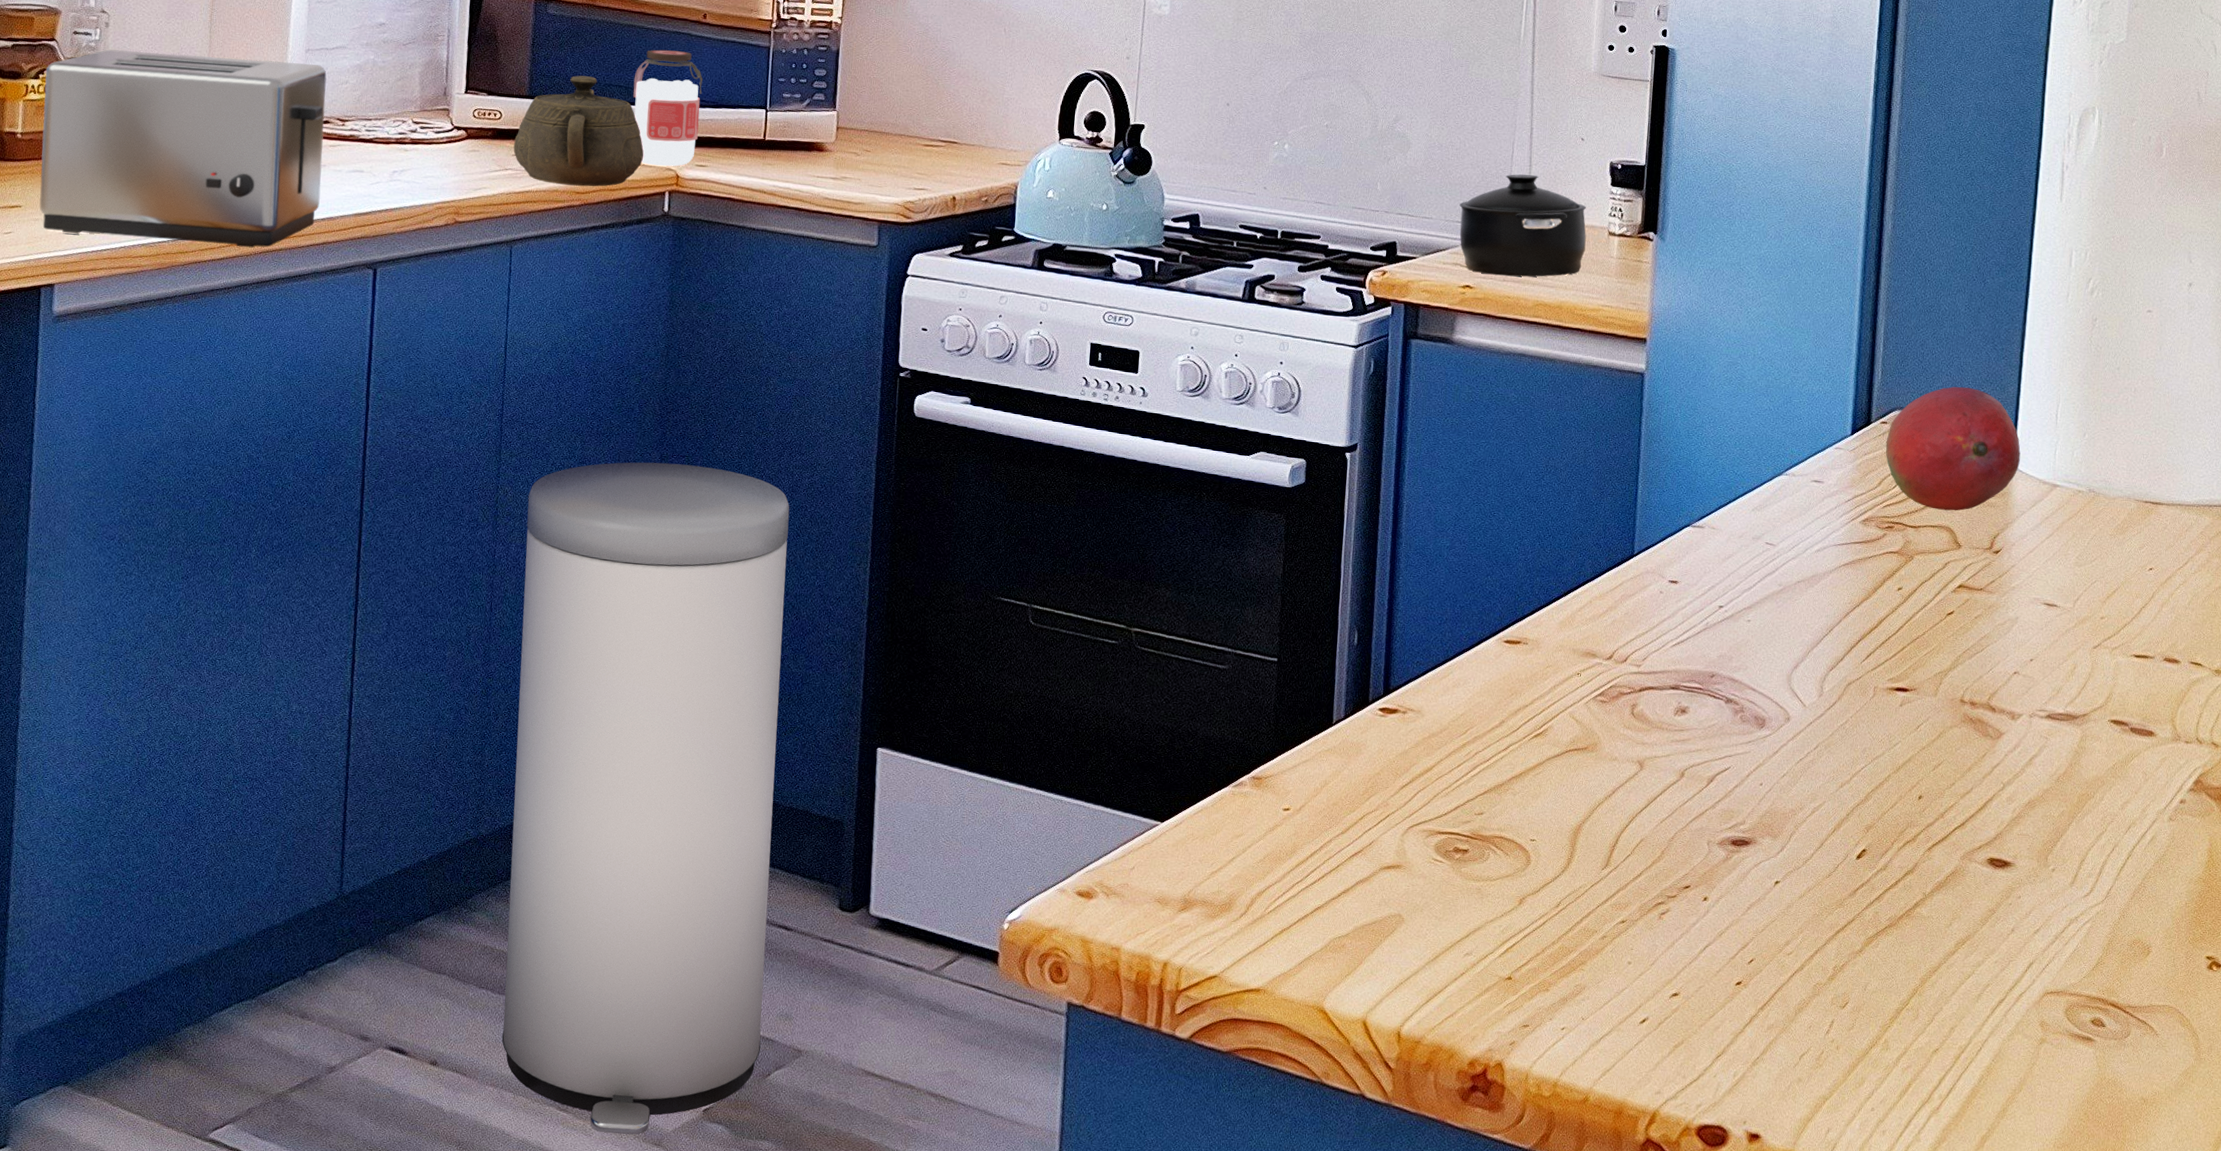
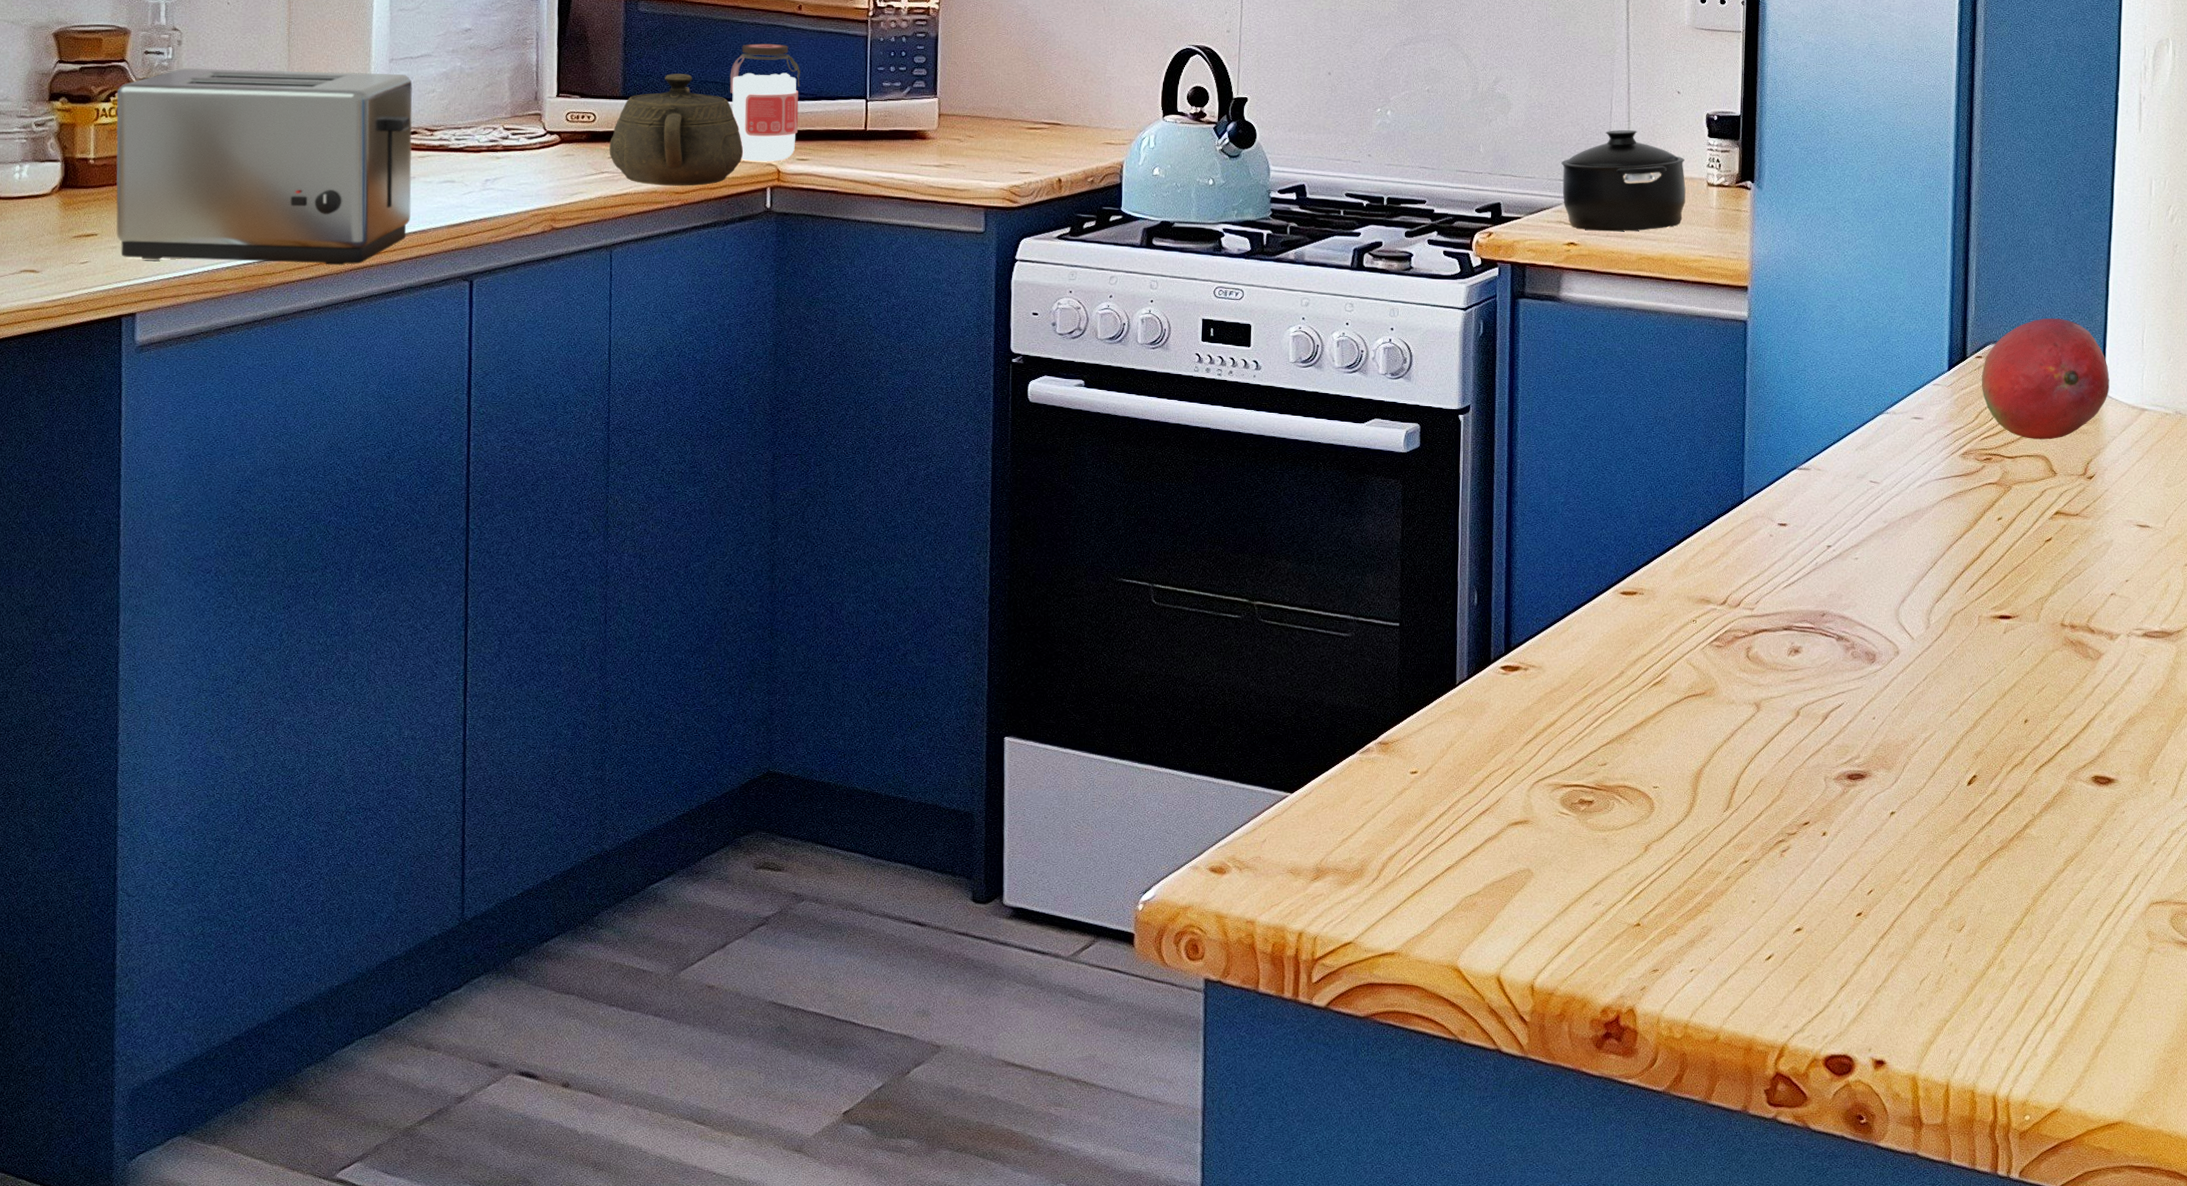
pedal bin: present [502,462,790,1135] -> none [635,462,907,1143]

